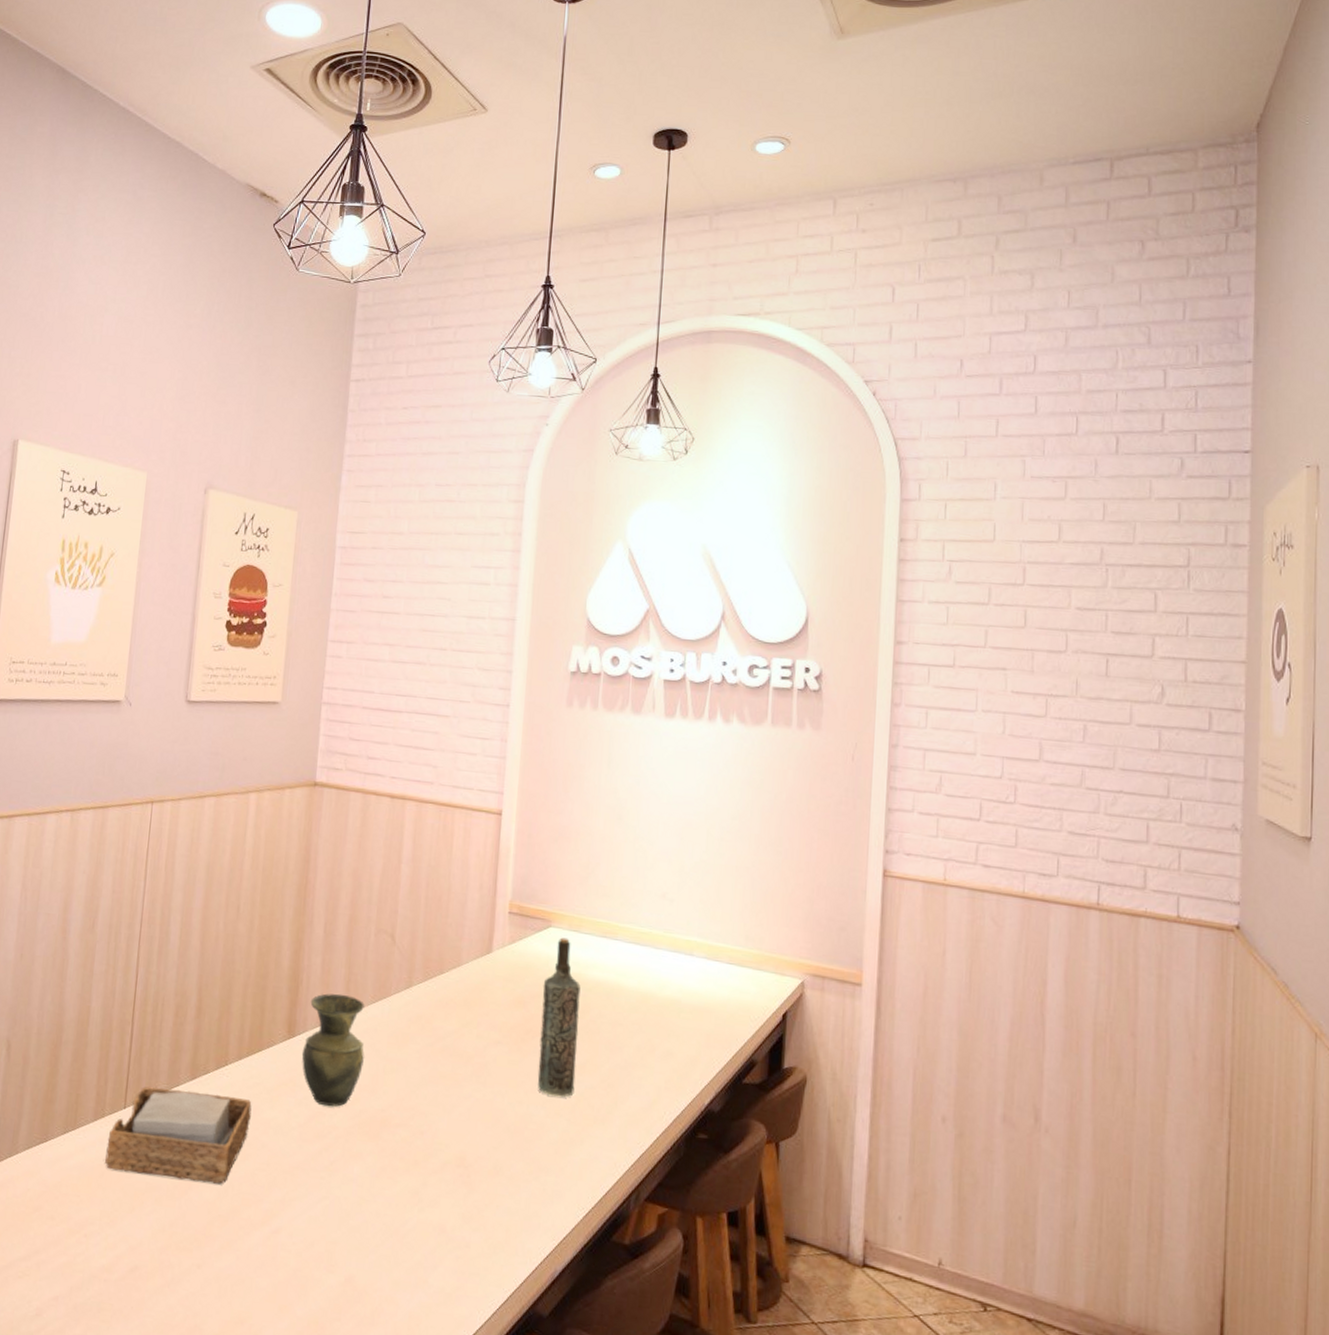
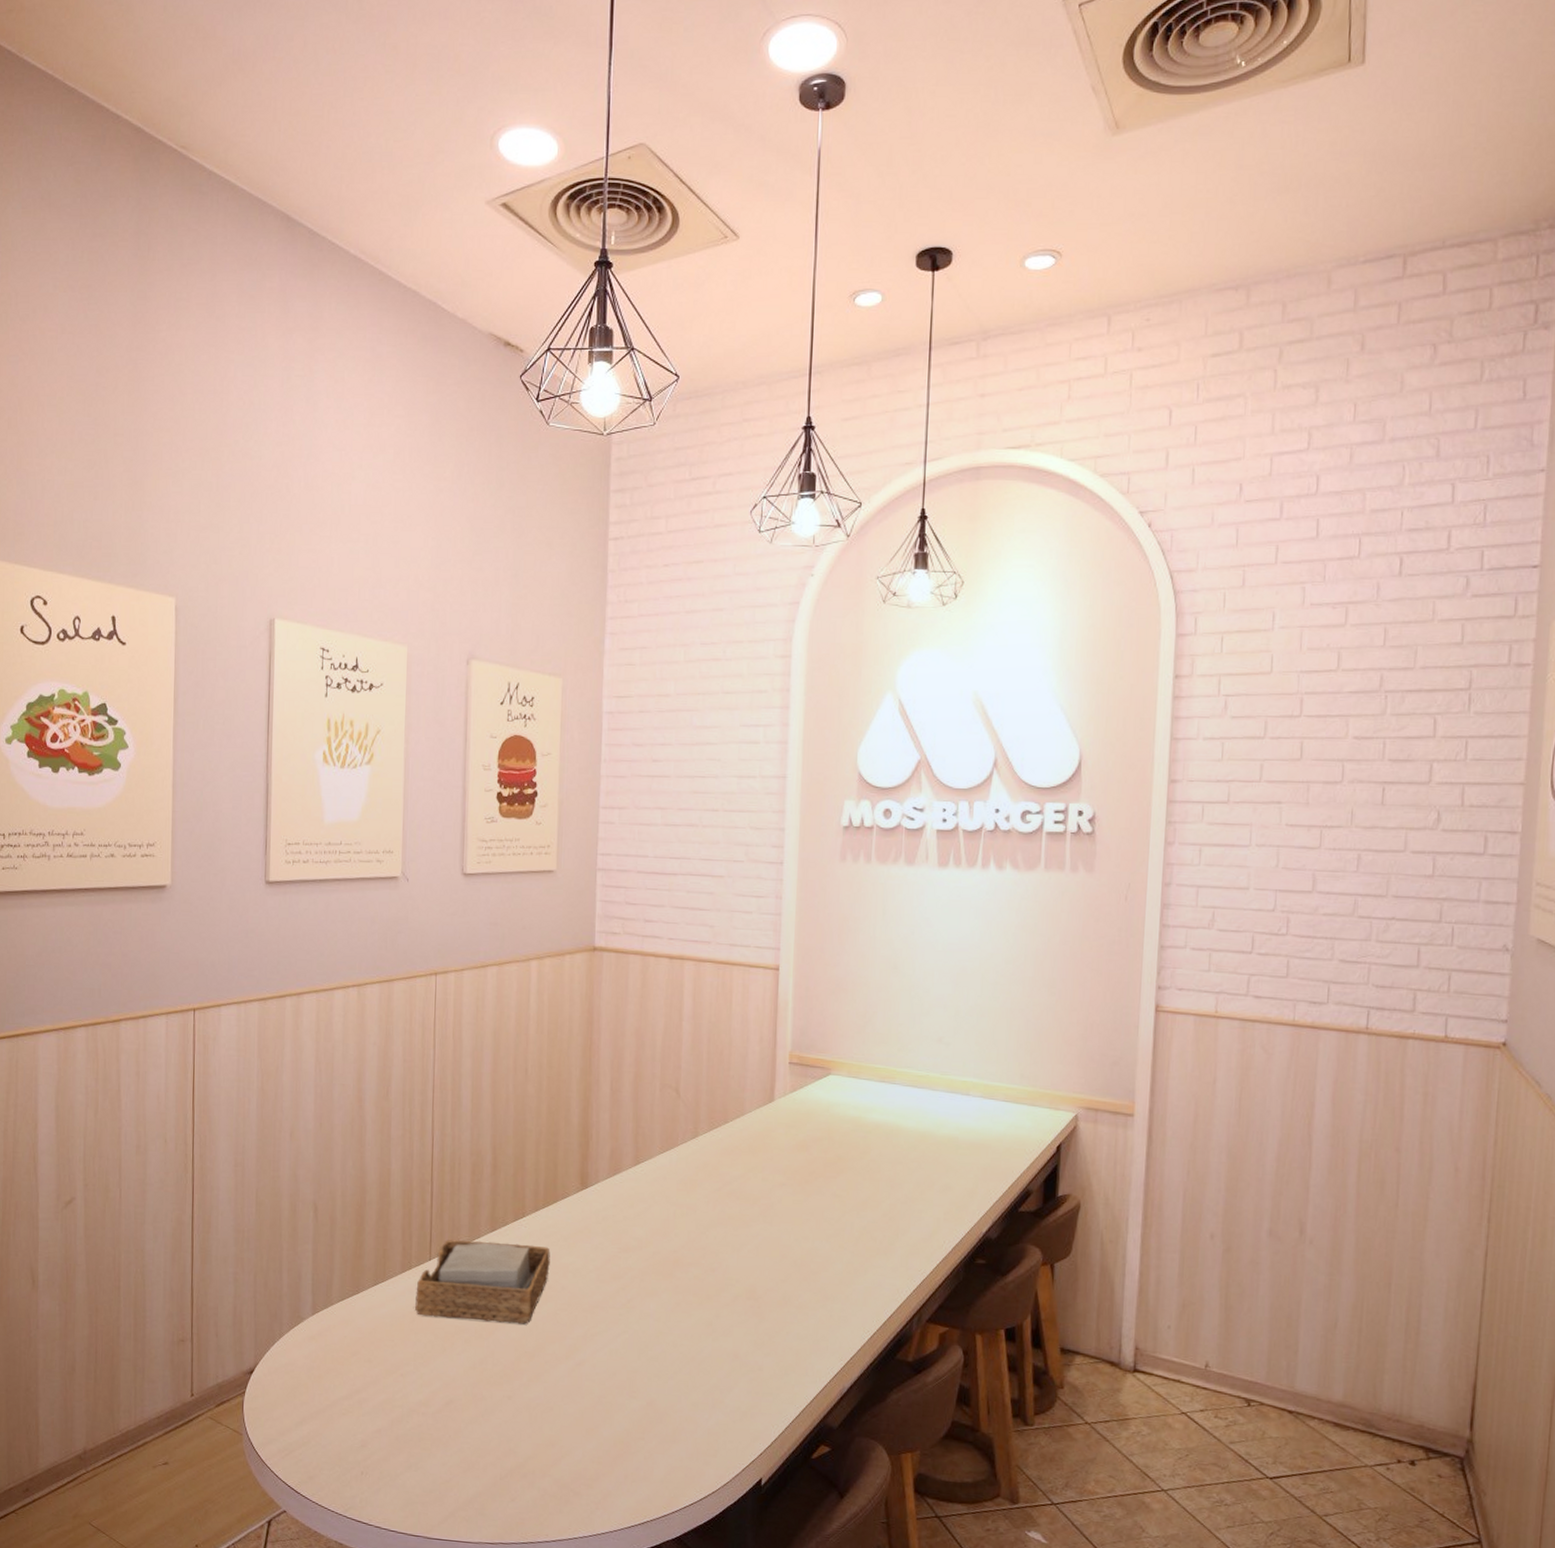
vase: present [301,993,365,1107] -> none [595,1146,655,1251]
bottle: present [537,937,581,1097] -> none [821,1084,861,1232]

